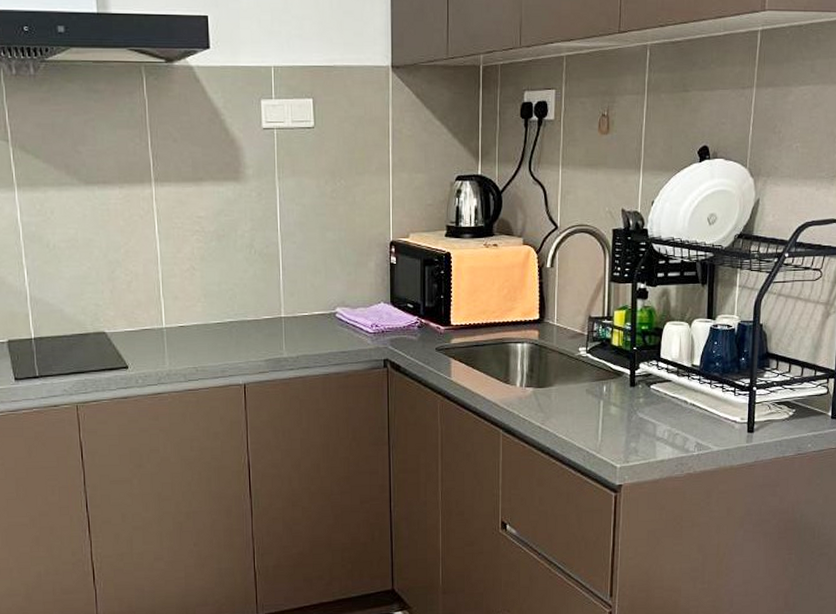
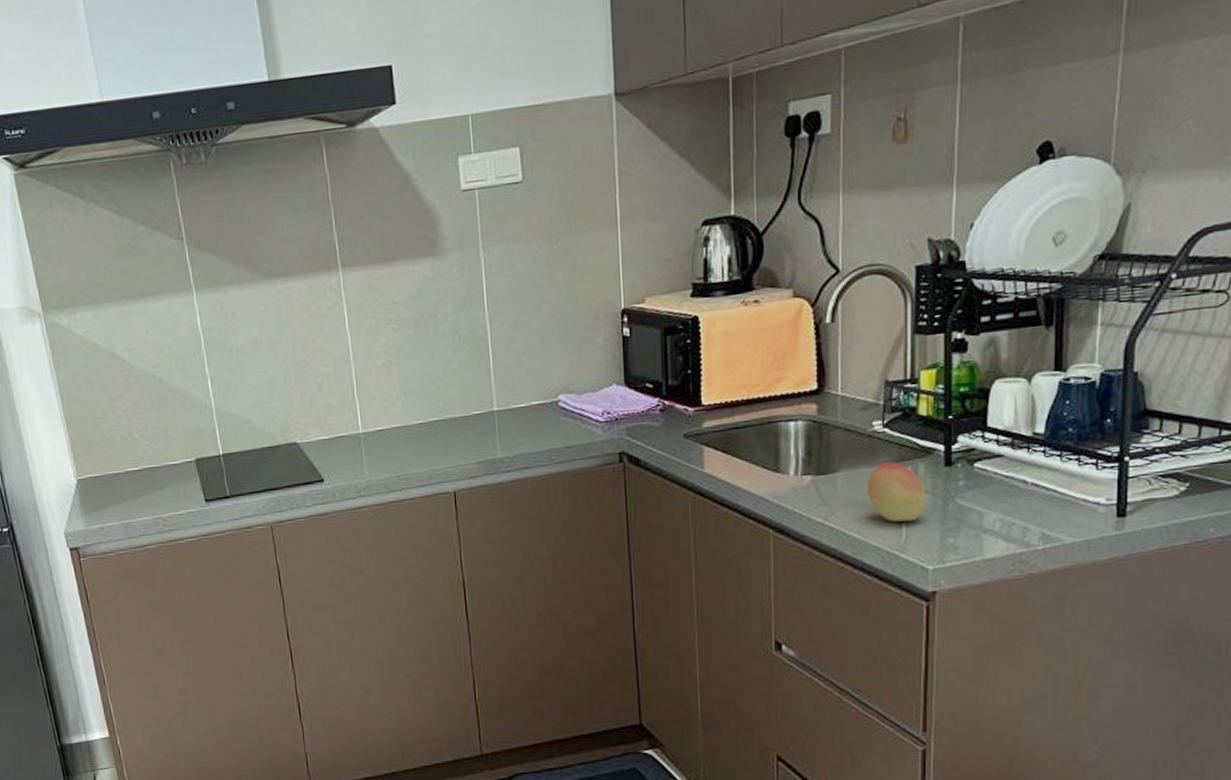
fruit: none [574,381,616,428] -> present [868,462,926,522]

